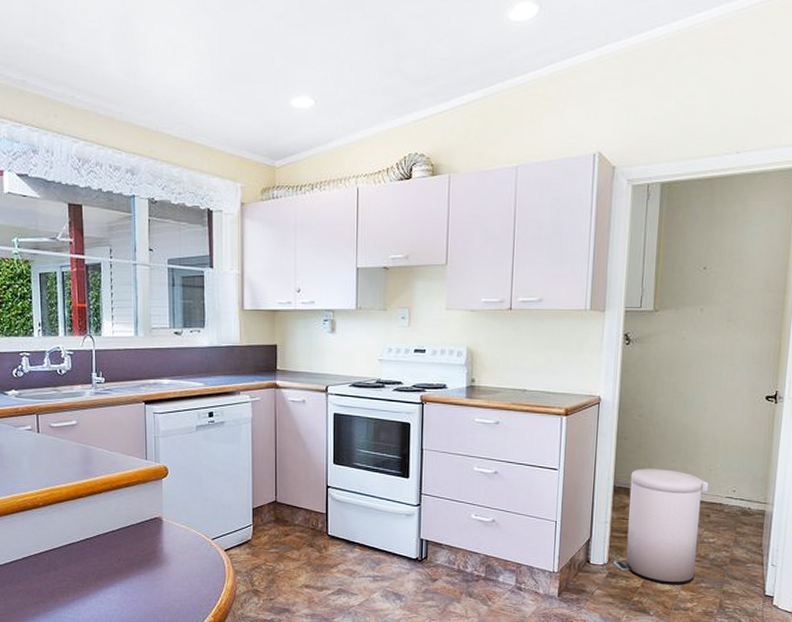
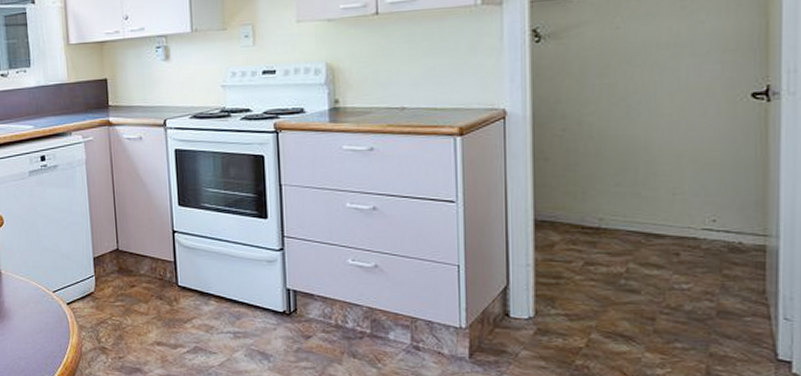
pedal bin: present [613,469,709,585] -> none [542,196,674,345]

